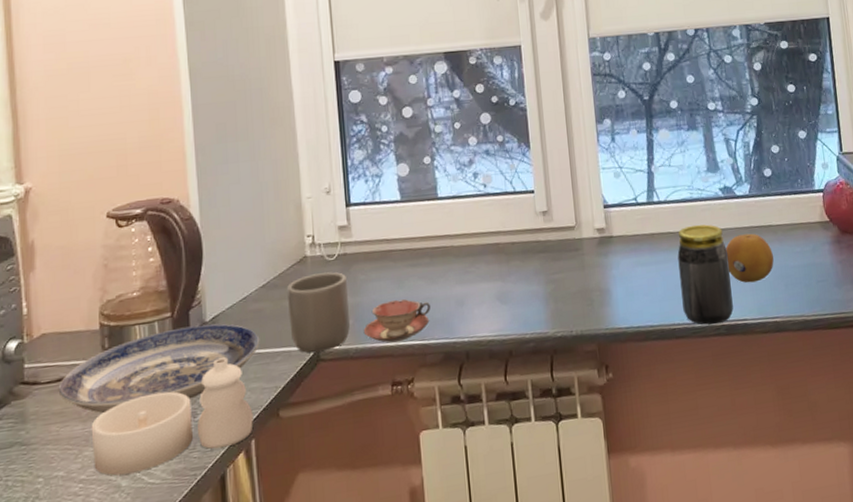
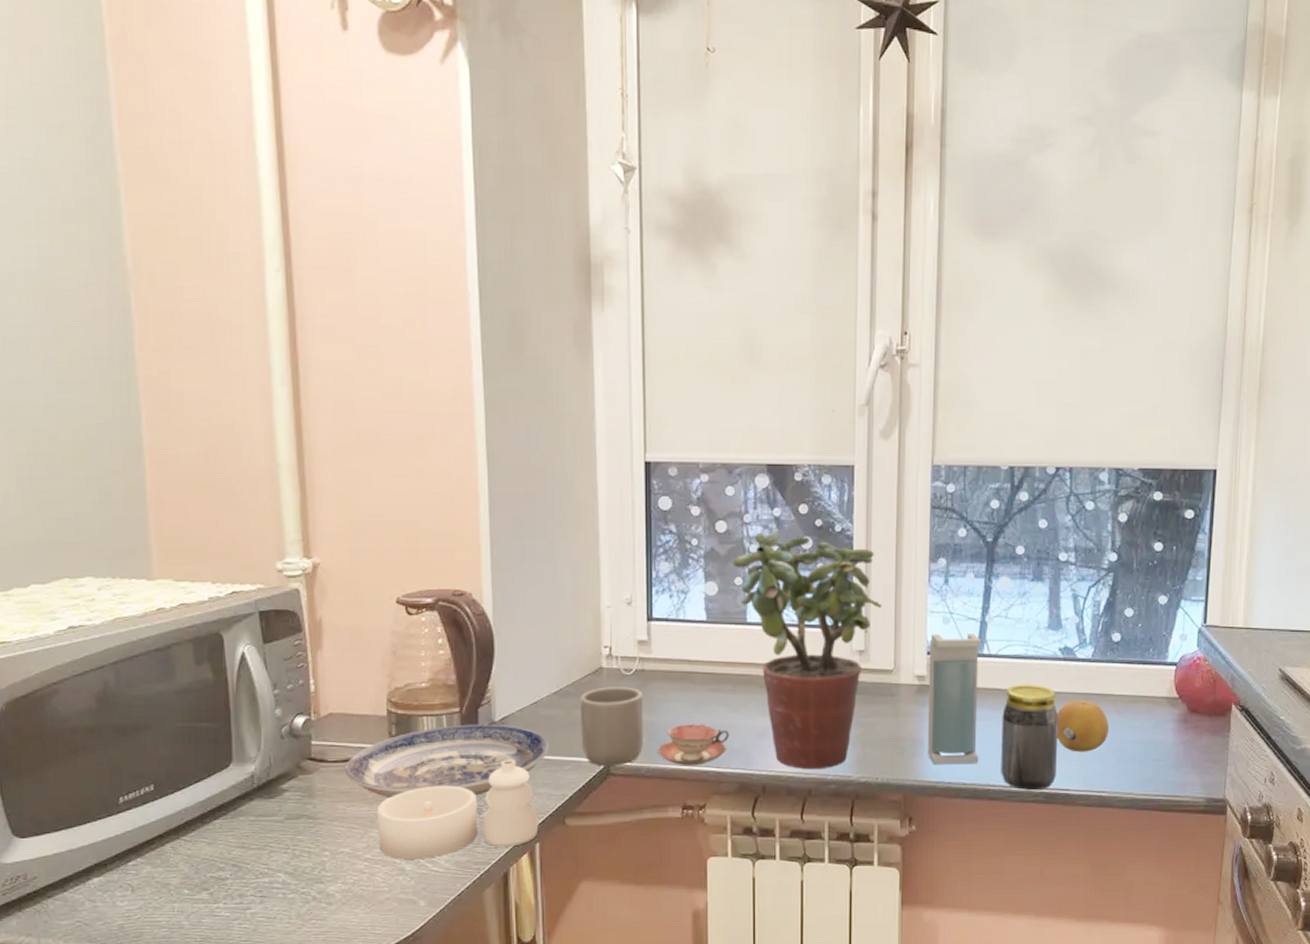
potted plant: none [420,112,559,331] -> present [733,532,883,770]
soap dispenser: none [604,184,662,311] -> present [927,634,982,764]

